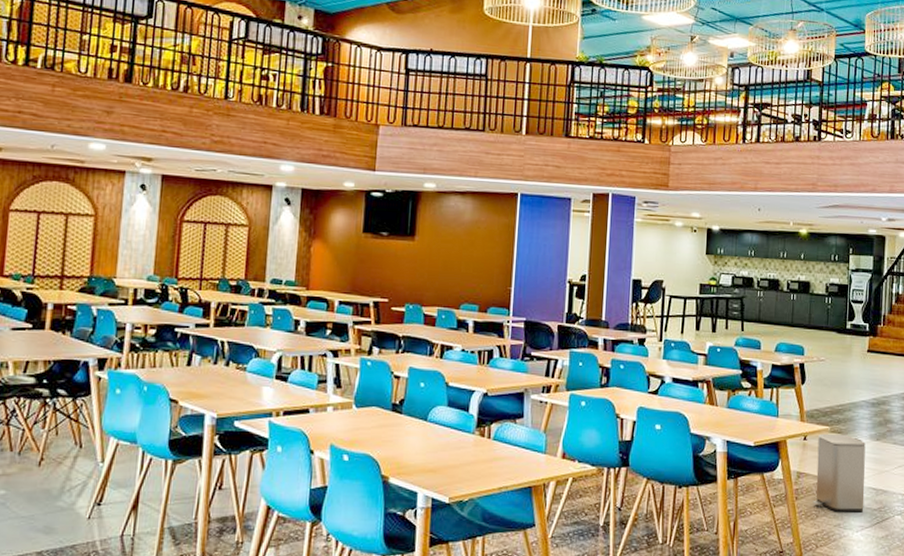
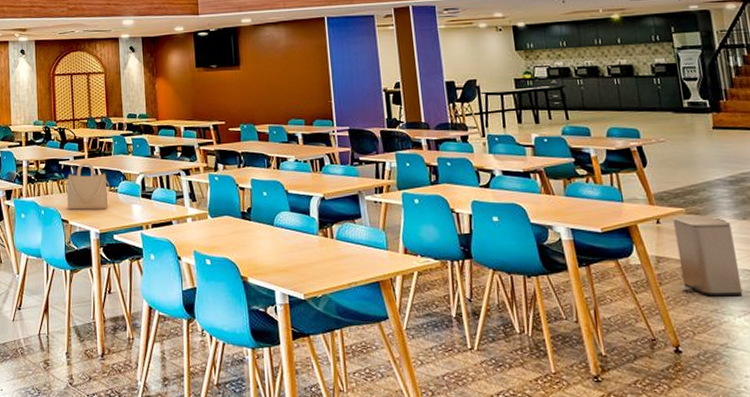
handbag: none [178,332,238,390] -> present [65,162,110,210]

